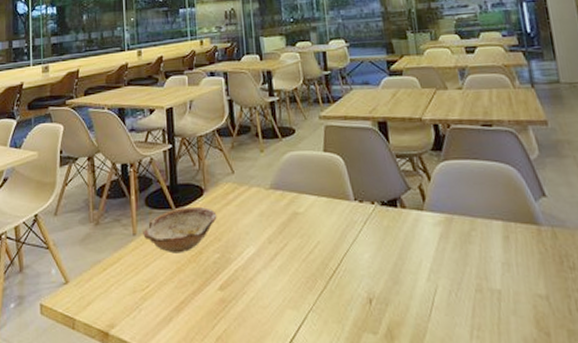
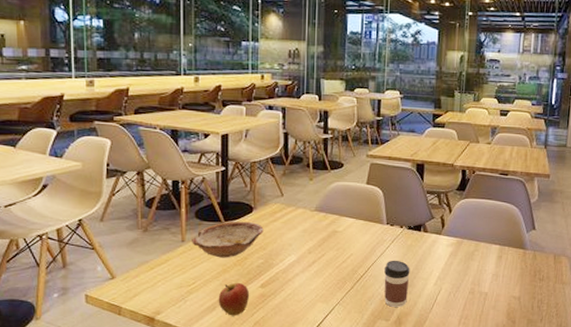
apple: none [174,284,209,329] -> present [218,282,250,316]
coffee cup: none [360,247,396,314] -> present [384,260,410,307]

